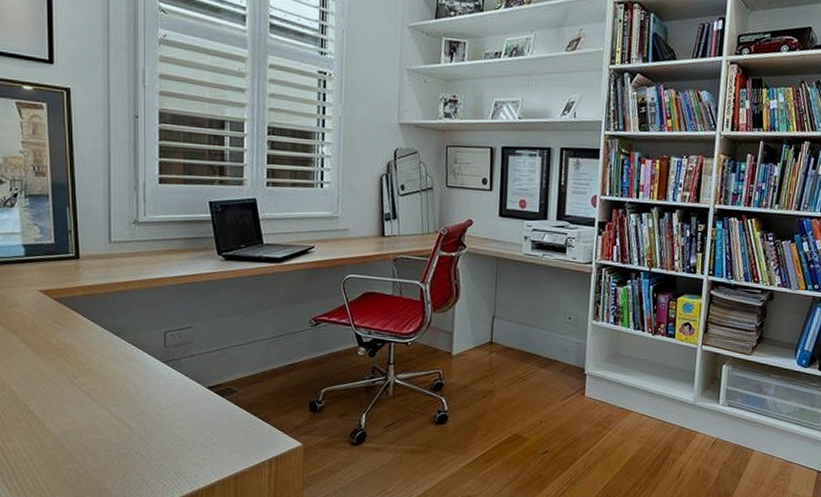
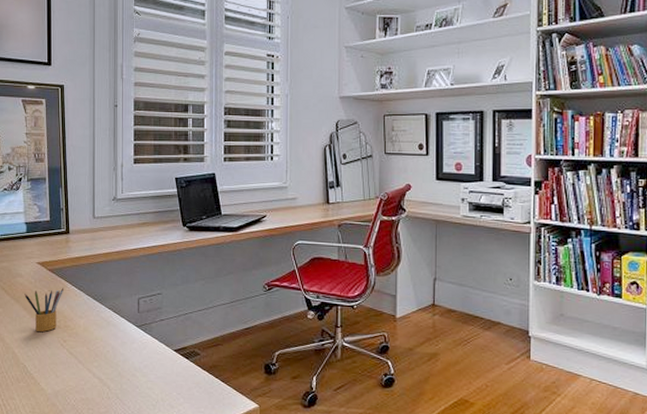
pencil box: none [24,318,74,368] -> present [24,287,64,332]

